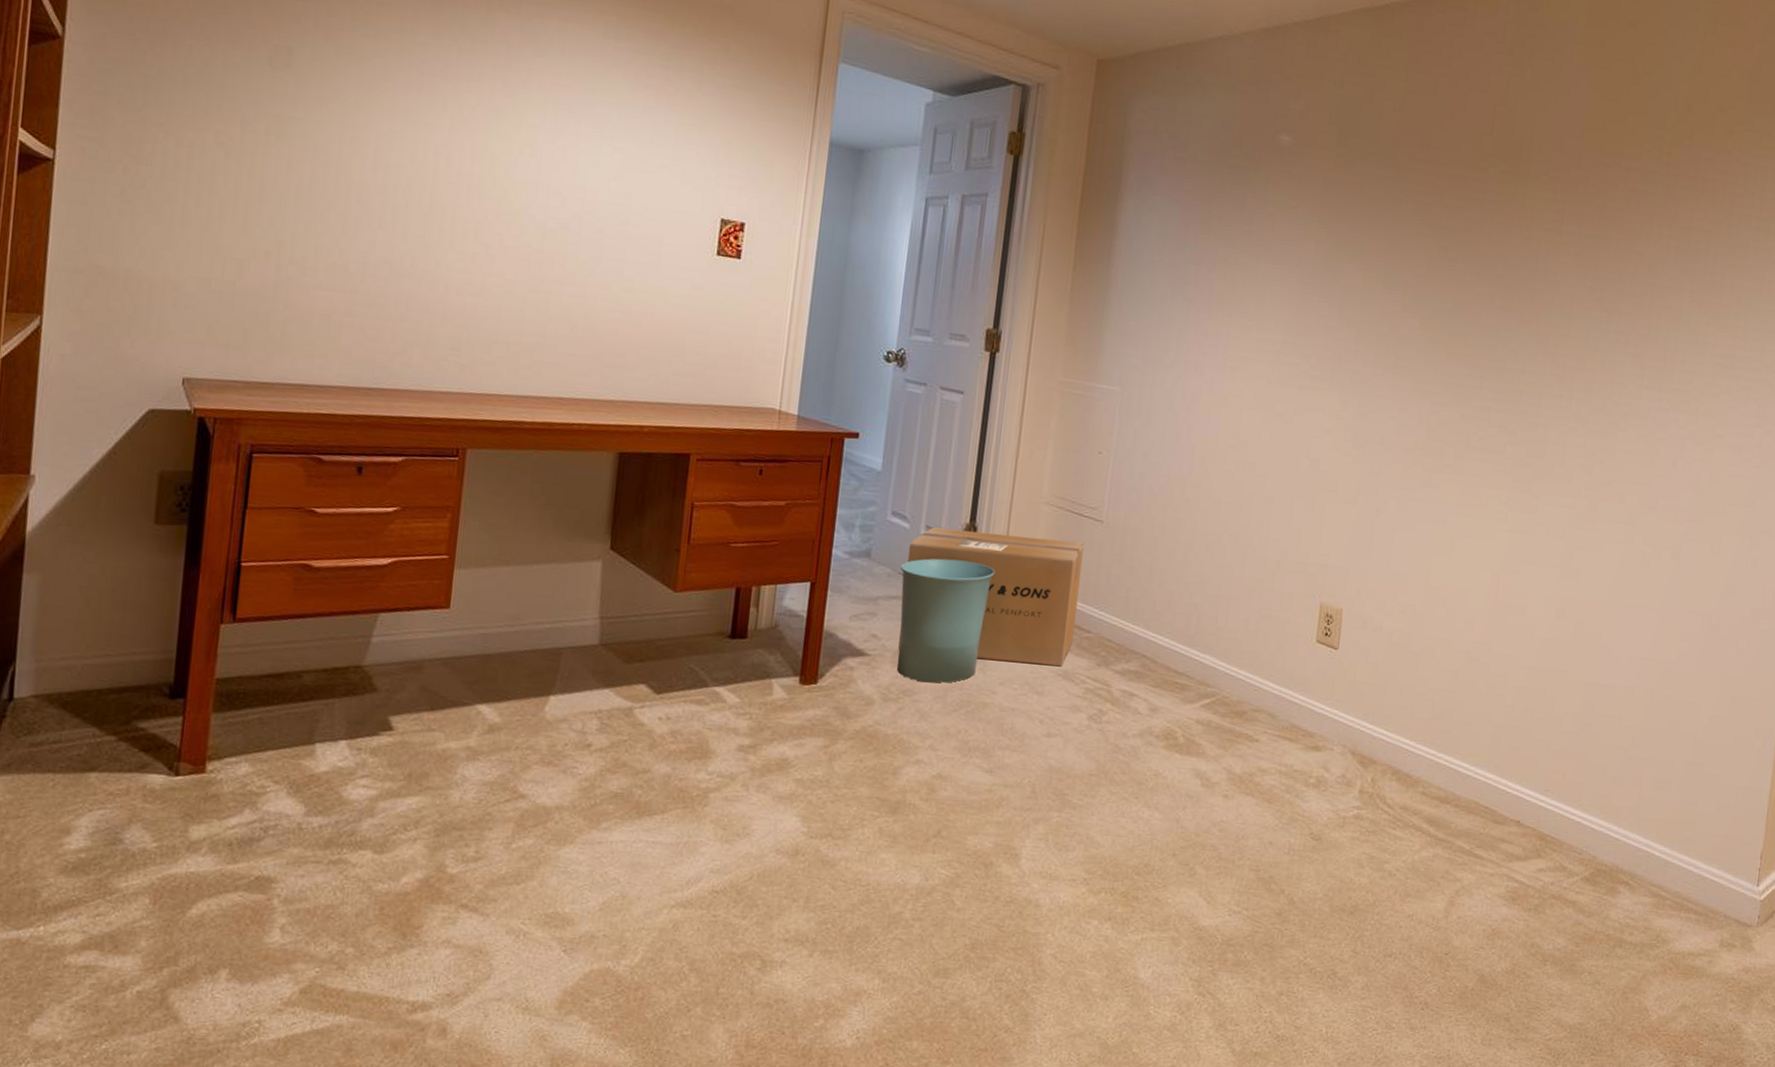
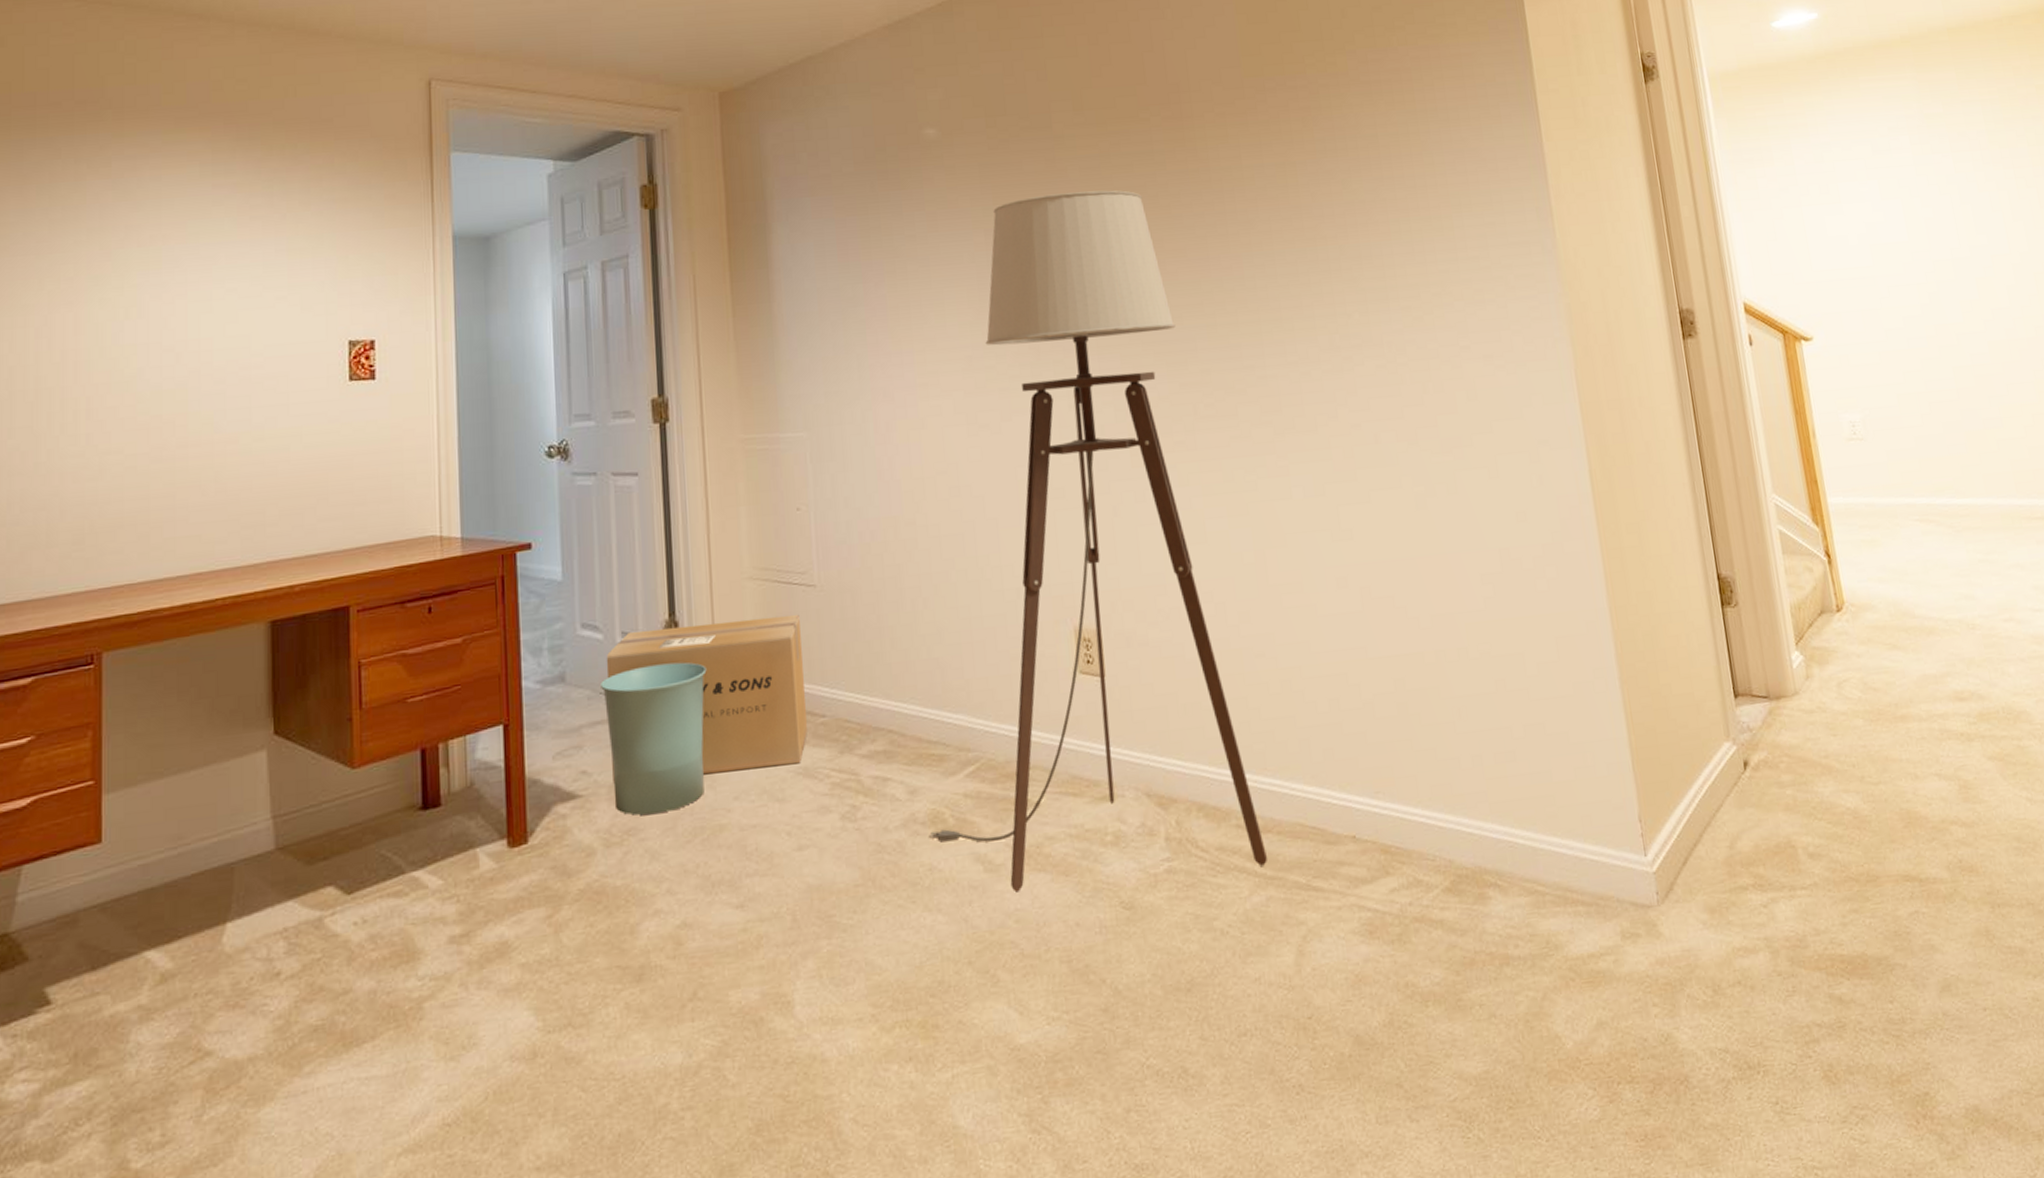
floor lamp: none [1159,218,1468,829] -> present [928,190,1268,892]

